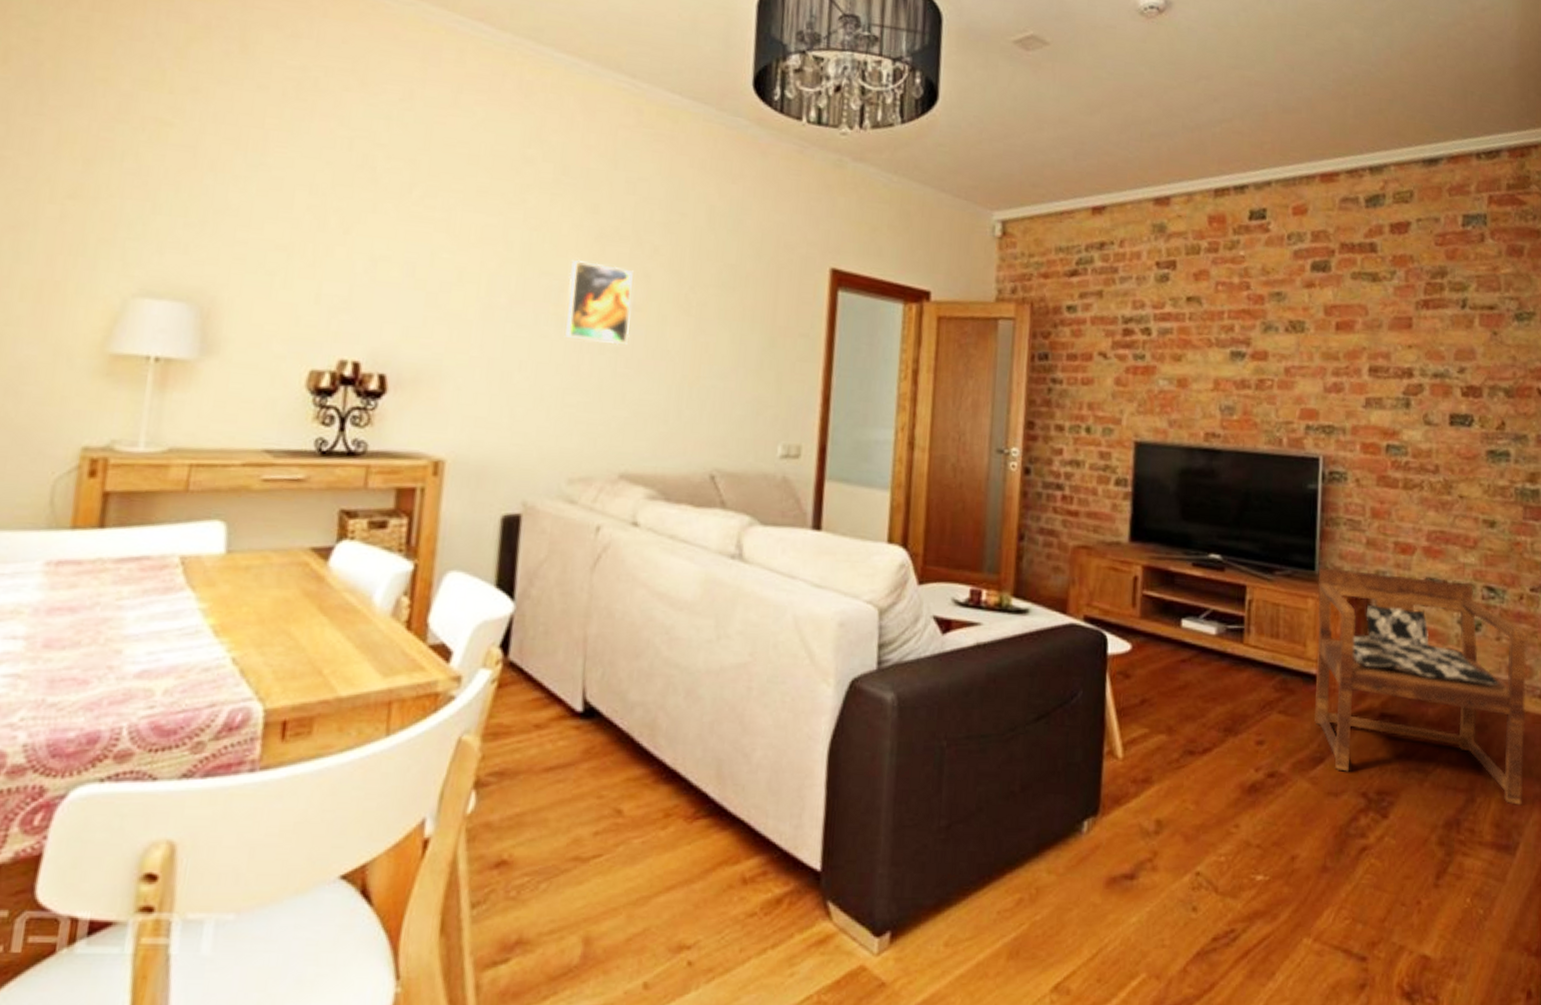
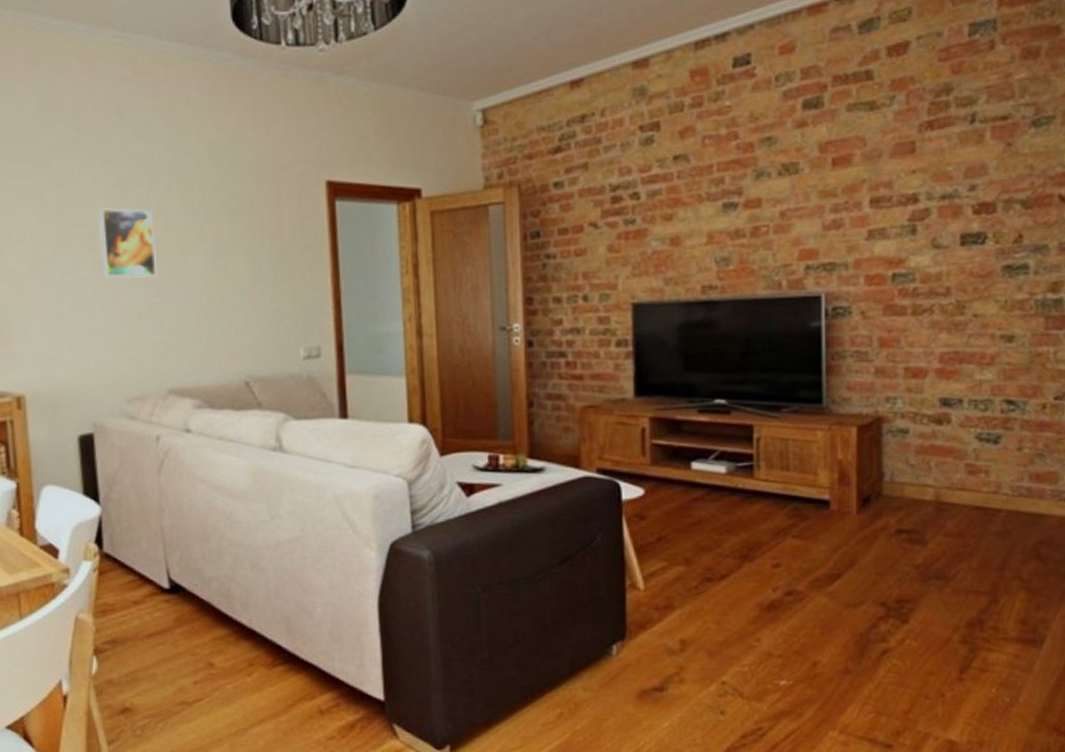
armchair: present [1315,566,1527,805] -> none [826,399,1051,602]

